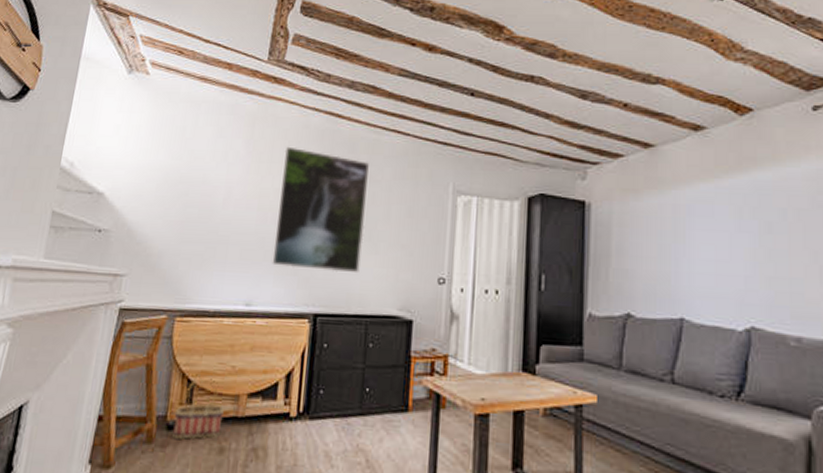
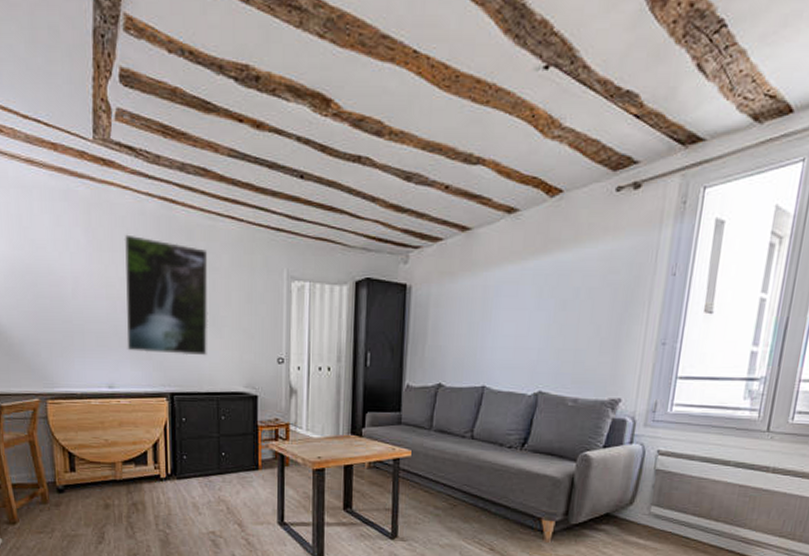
basket: present [172,378,224,440] -> none [61,450,104,499]

